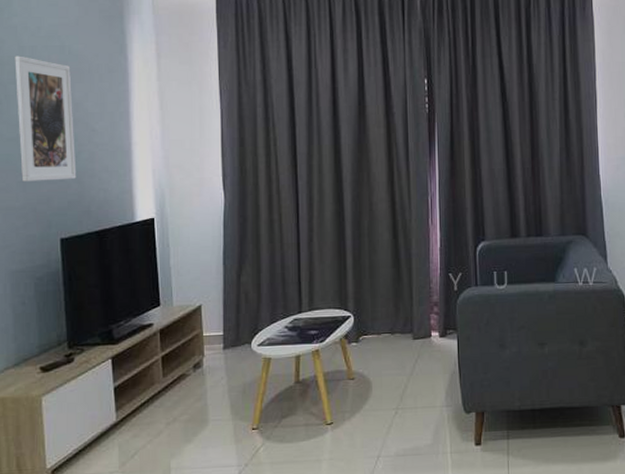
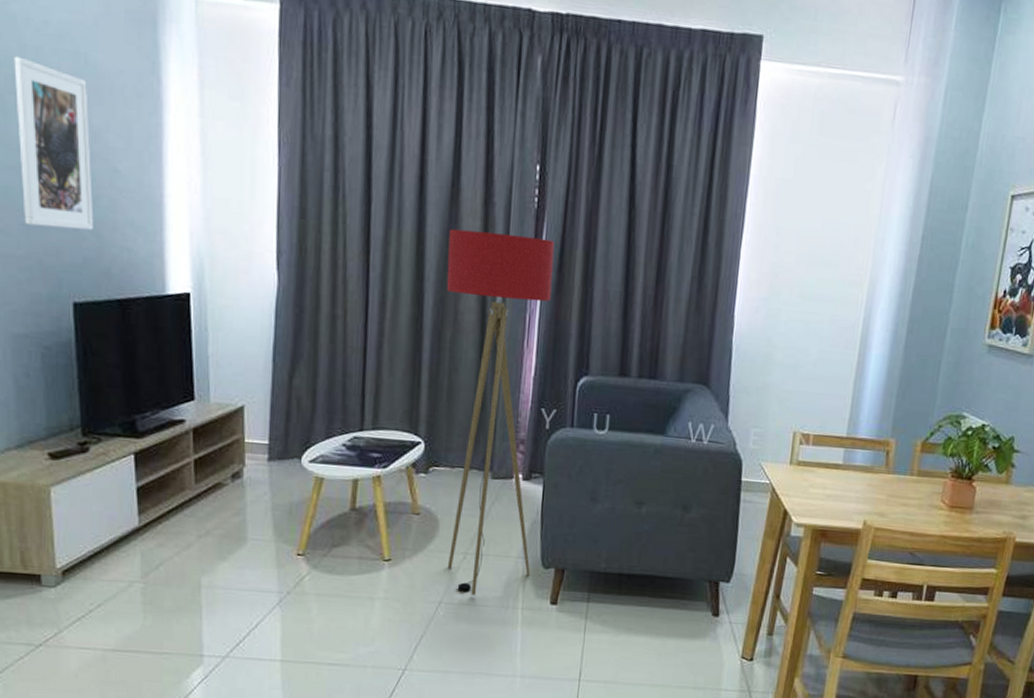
floor lamp: none [360,135,455,446] -> present [446,228,555,595]

